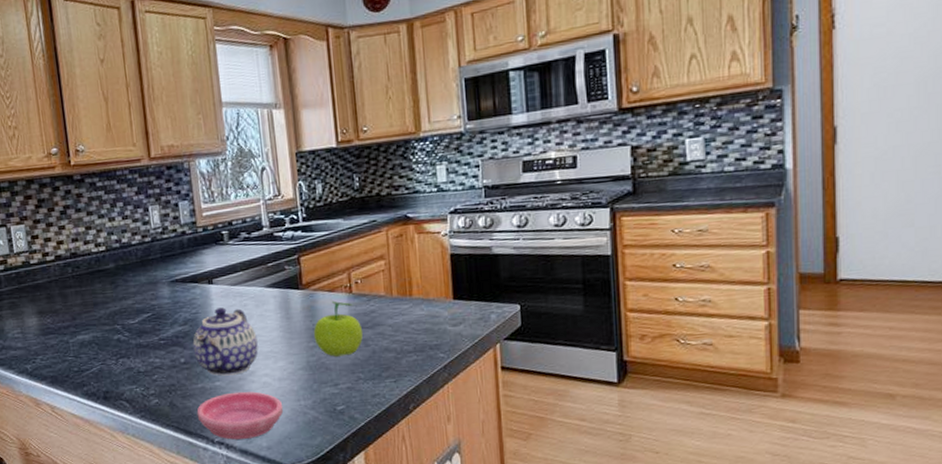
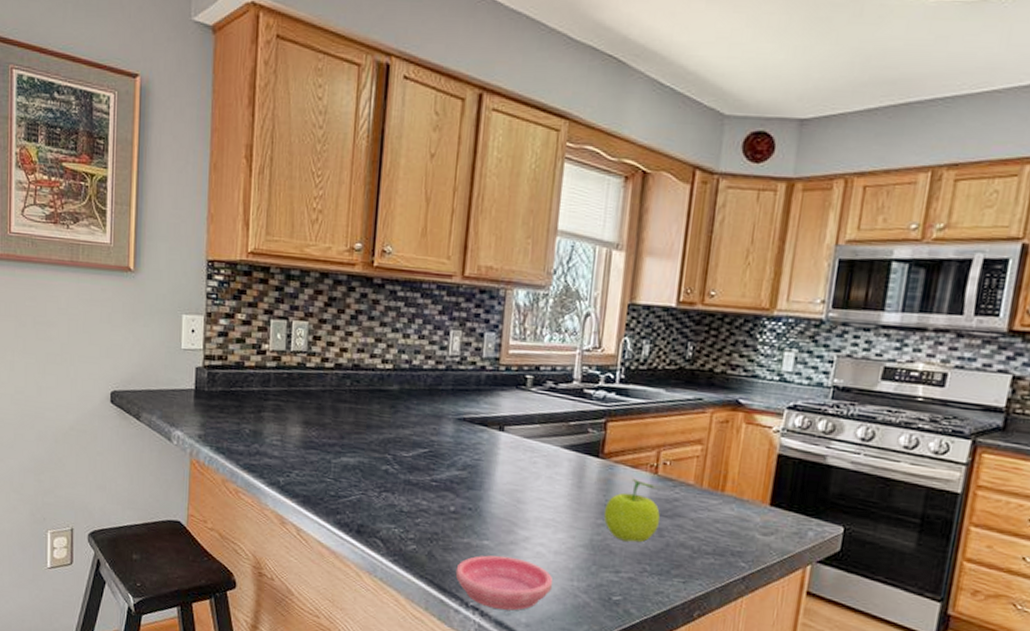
teapot: present [192,307,258,376] -> none [466,459,541,537]

